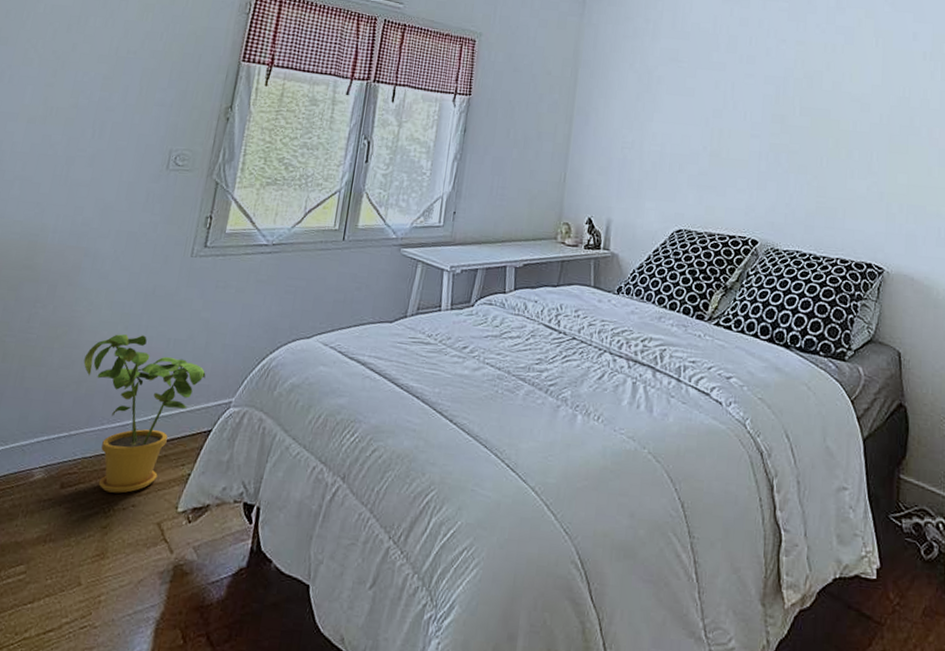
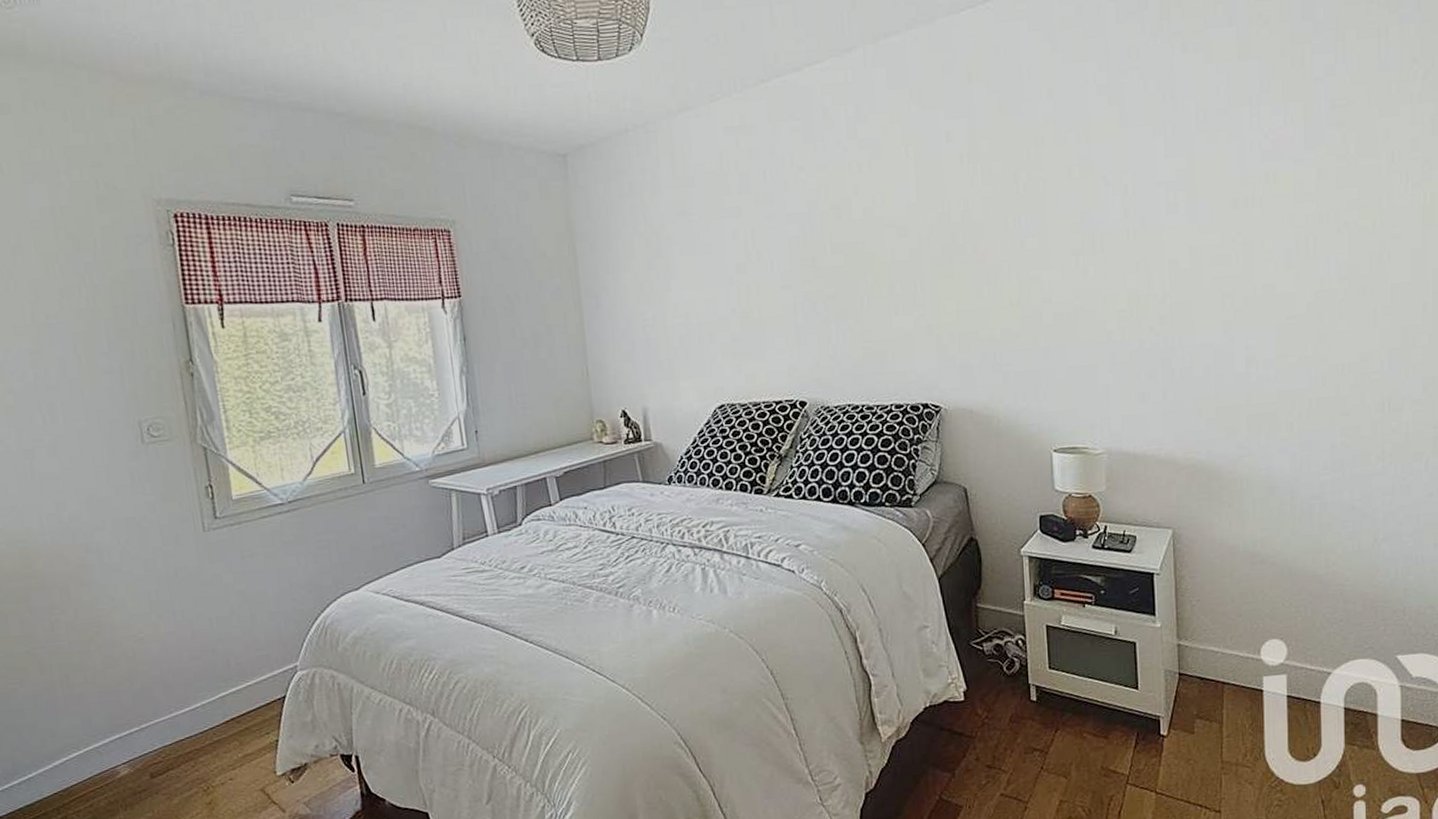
house plant: present [83,334,206,493] -> none [127,620,262,772]

